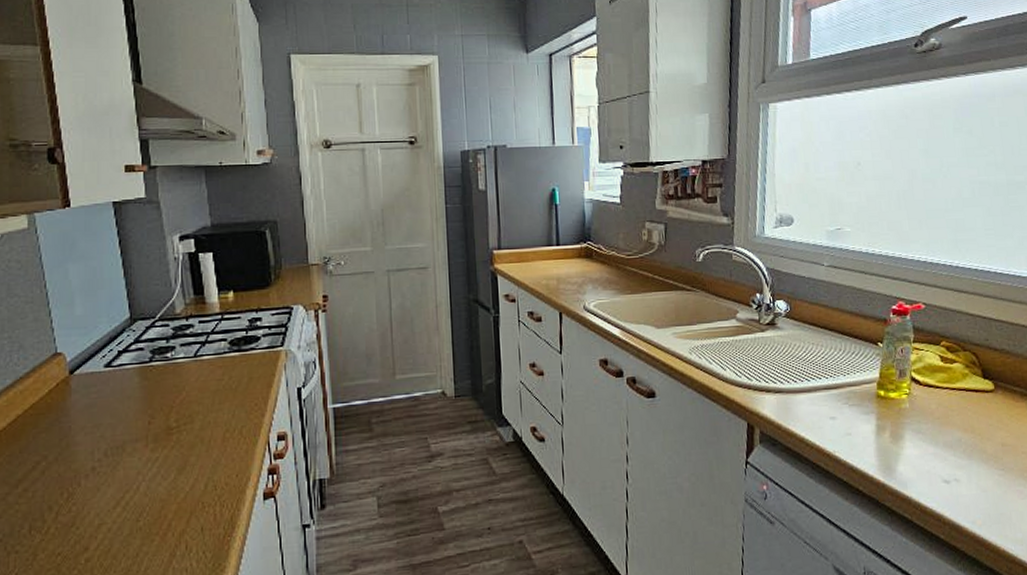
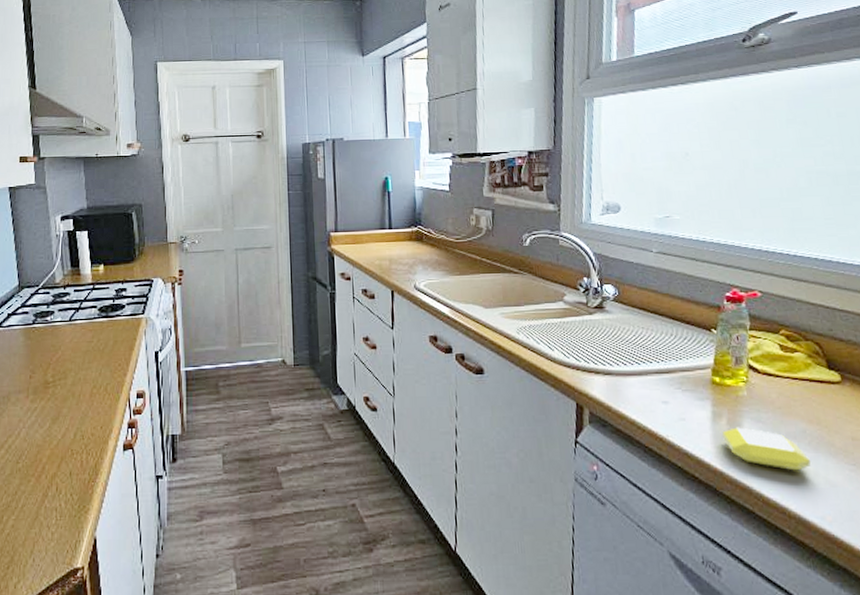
soap bar: none [885,439,965,479] -> present [721,427,811,471]

